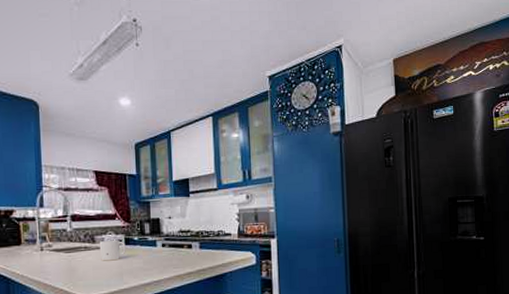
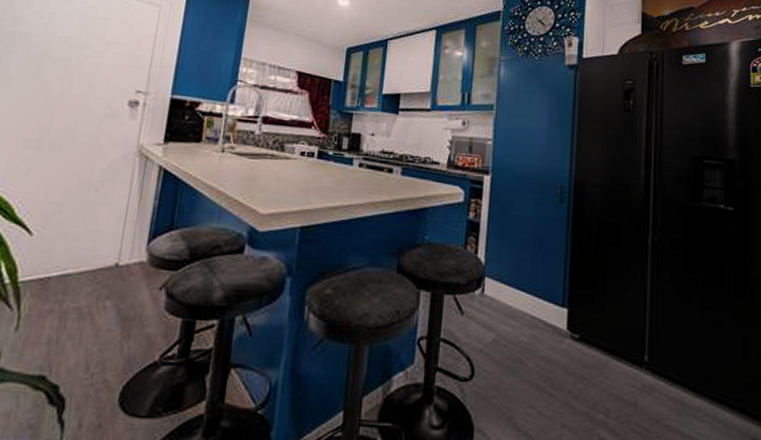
mug: present [99,239,126,261] -> none [287,150,318,175]

